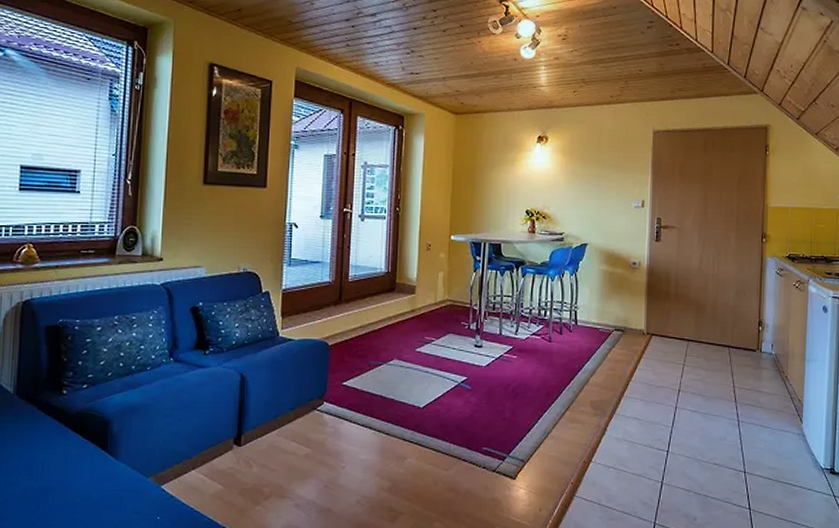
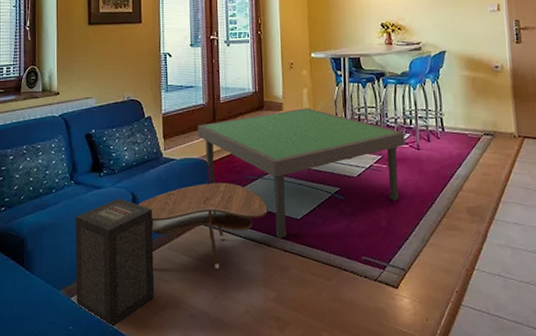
speaker: none [167,379,262,519] -> present [75,198,155,328]
side table: none [246,367,391,458] -> present [138,183,269,270]
coffee table: none [321,292,538,427] -> present [198,108,405,238]

